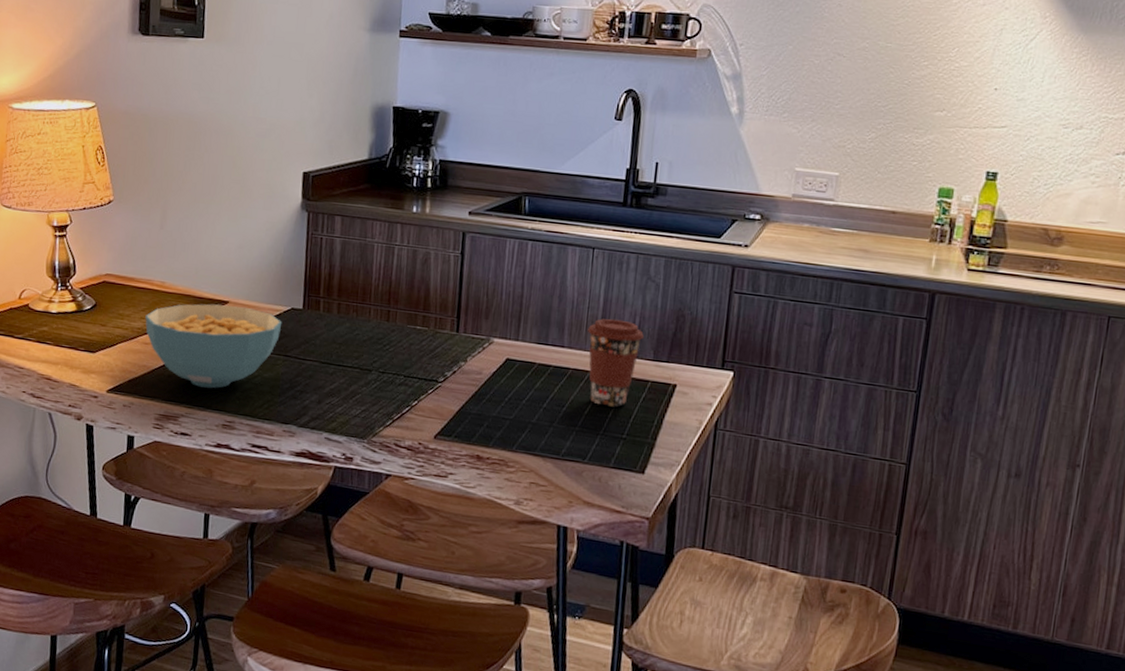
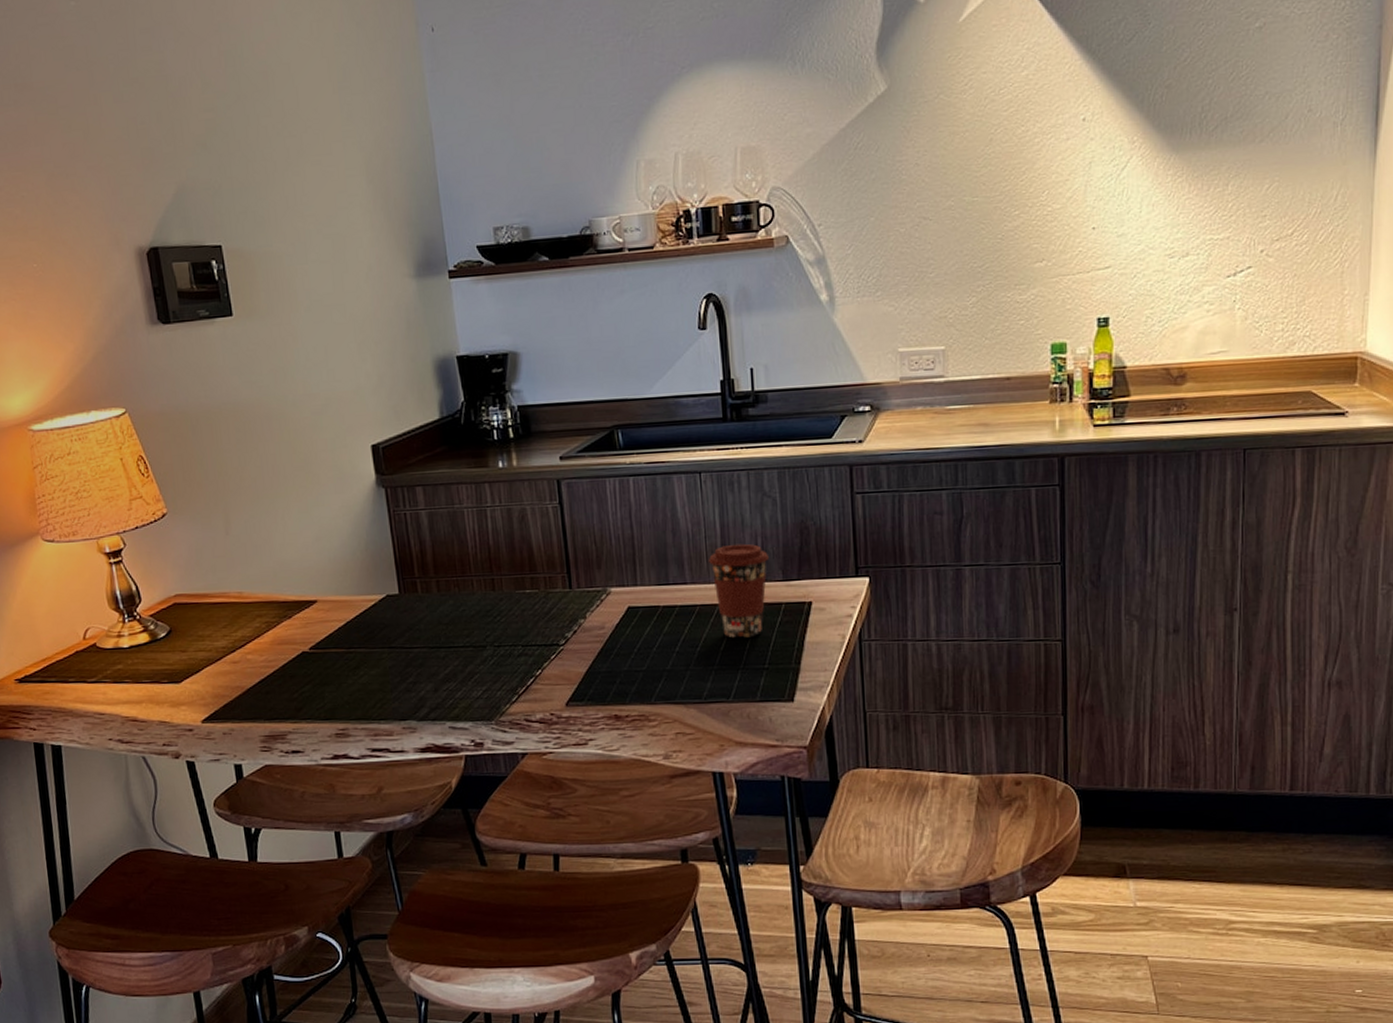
cereal bowl: present [145,304,283,389] -> none [228,603,380,698]

